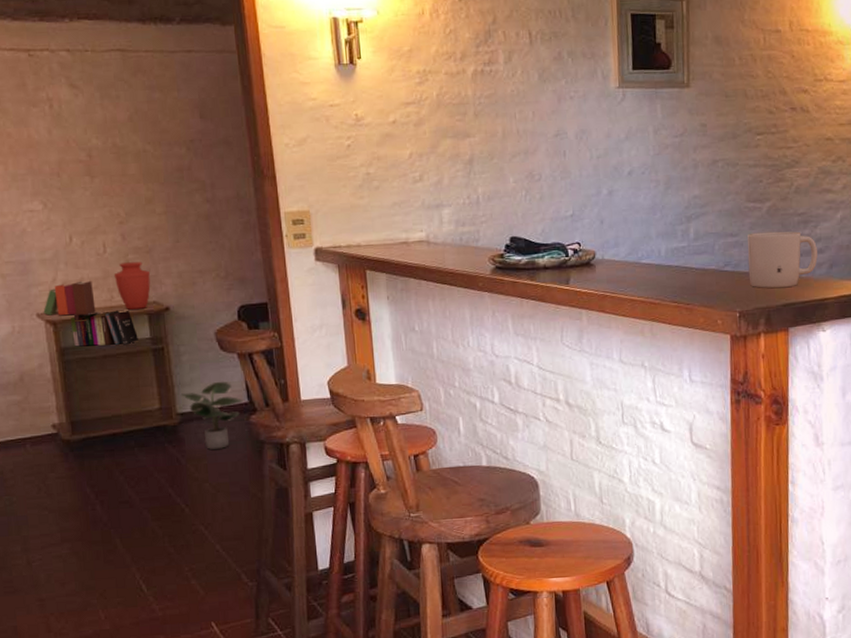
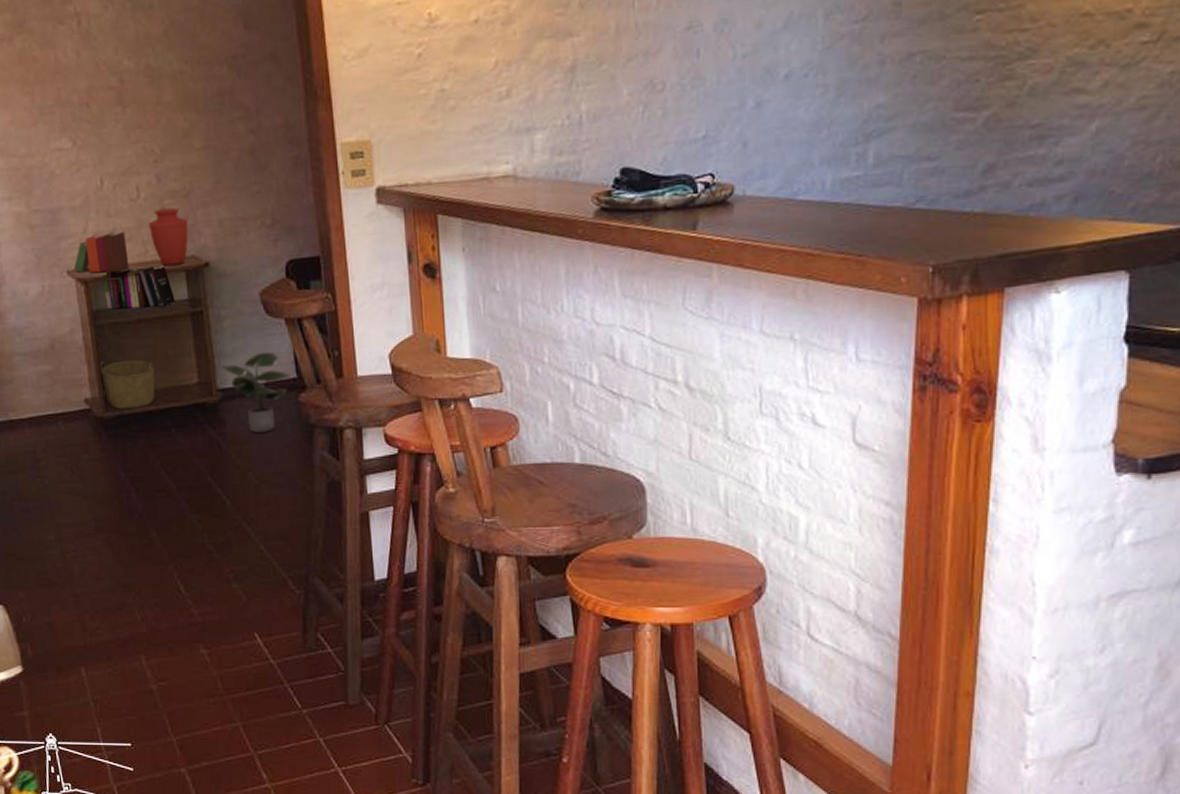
basket: none [67,389,120,433] -> present [100,359,155,410]
mug: present [746,231,818,289] -> none [950,151,1056,234]

